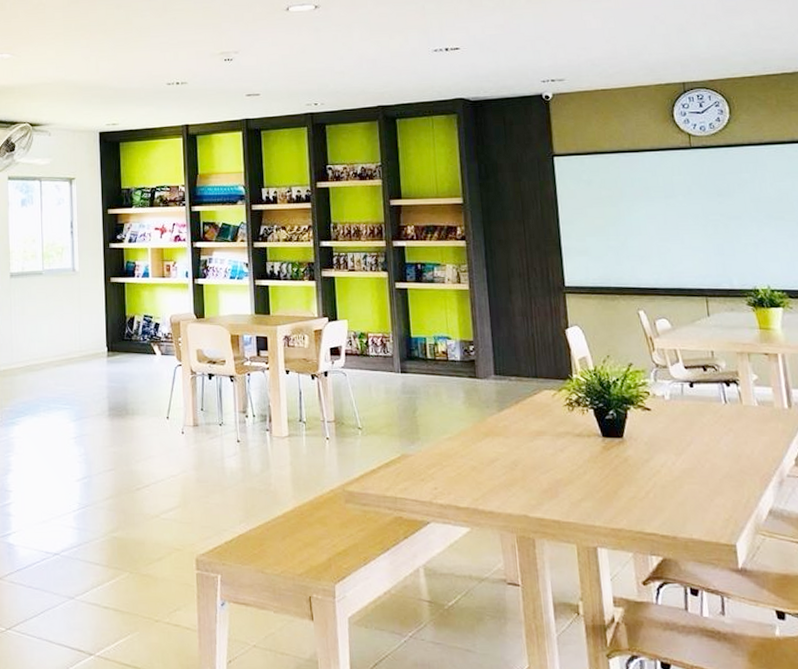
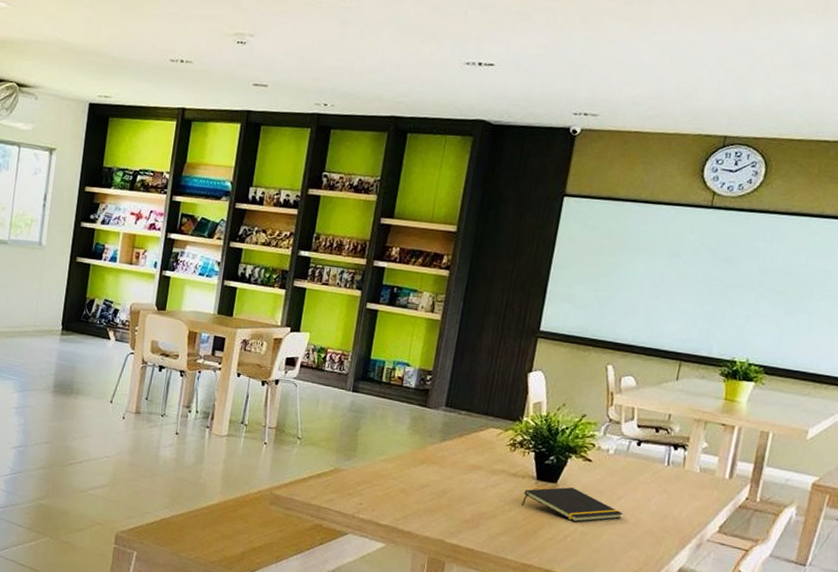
notepad: none [593,439,698,475] -> present [521,486,624,522]

